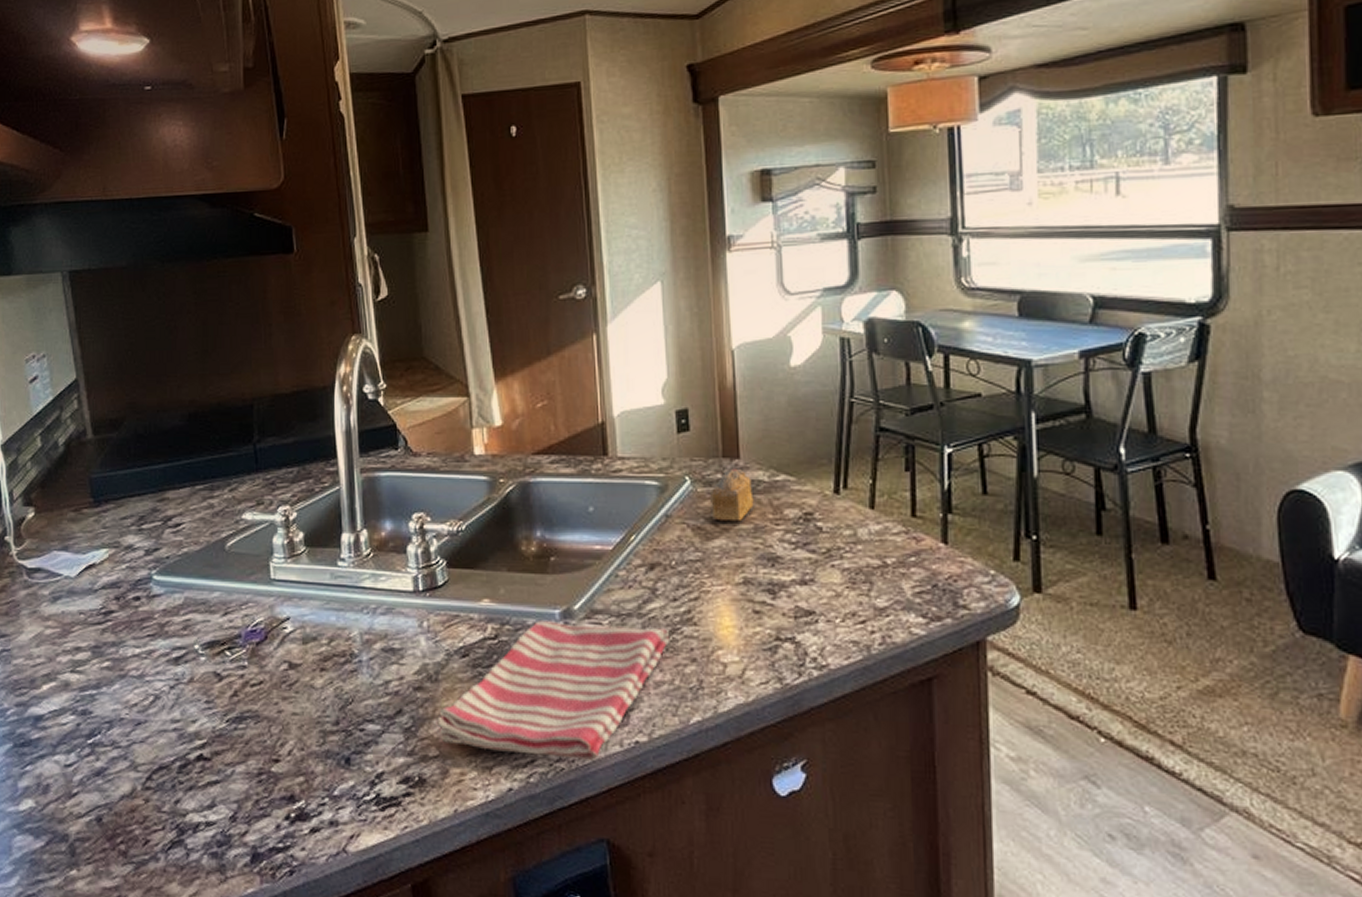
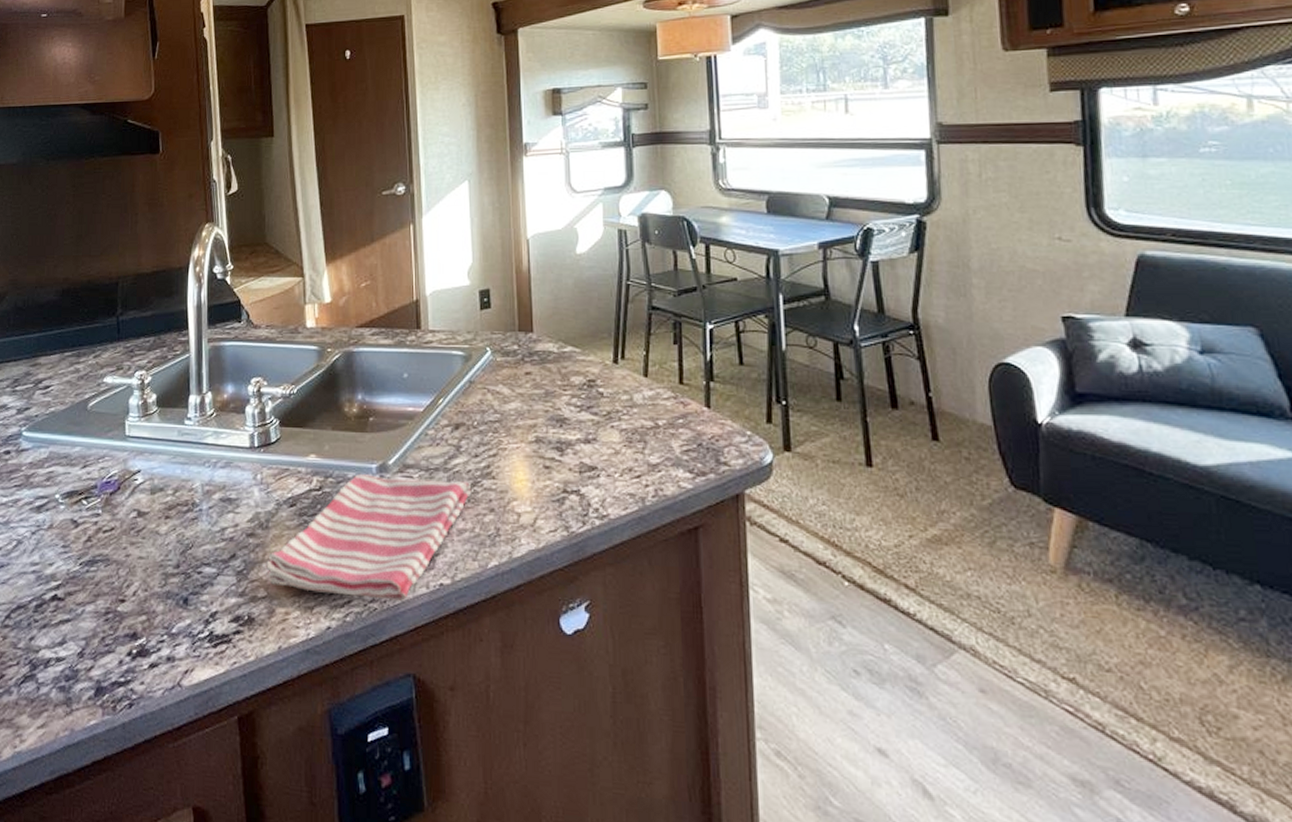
cake slice: present [710,468,754,522] -> none [508,340,545,387]

